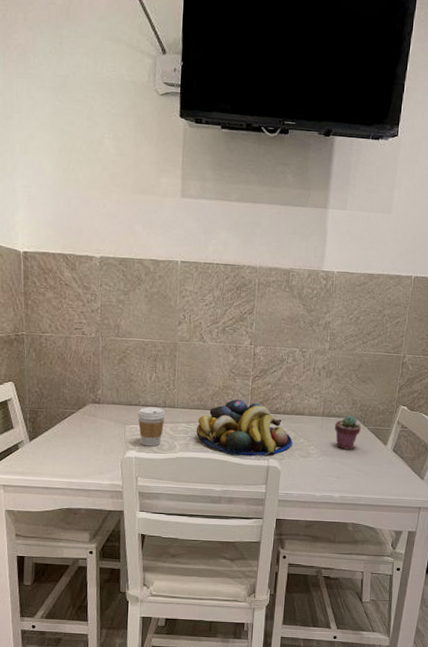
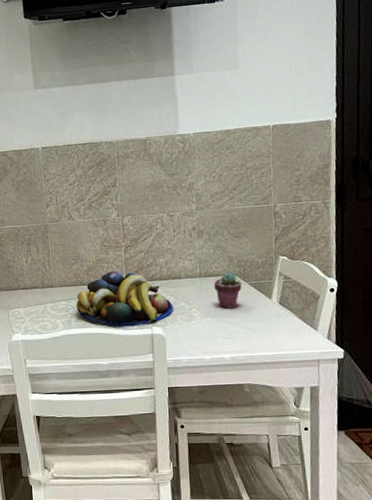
coffee cup: present [138,407,166,447] -> none [19,289,45,328]

